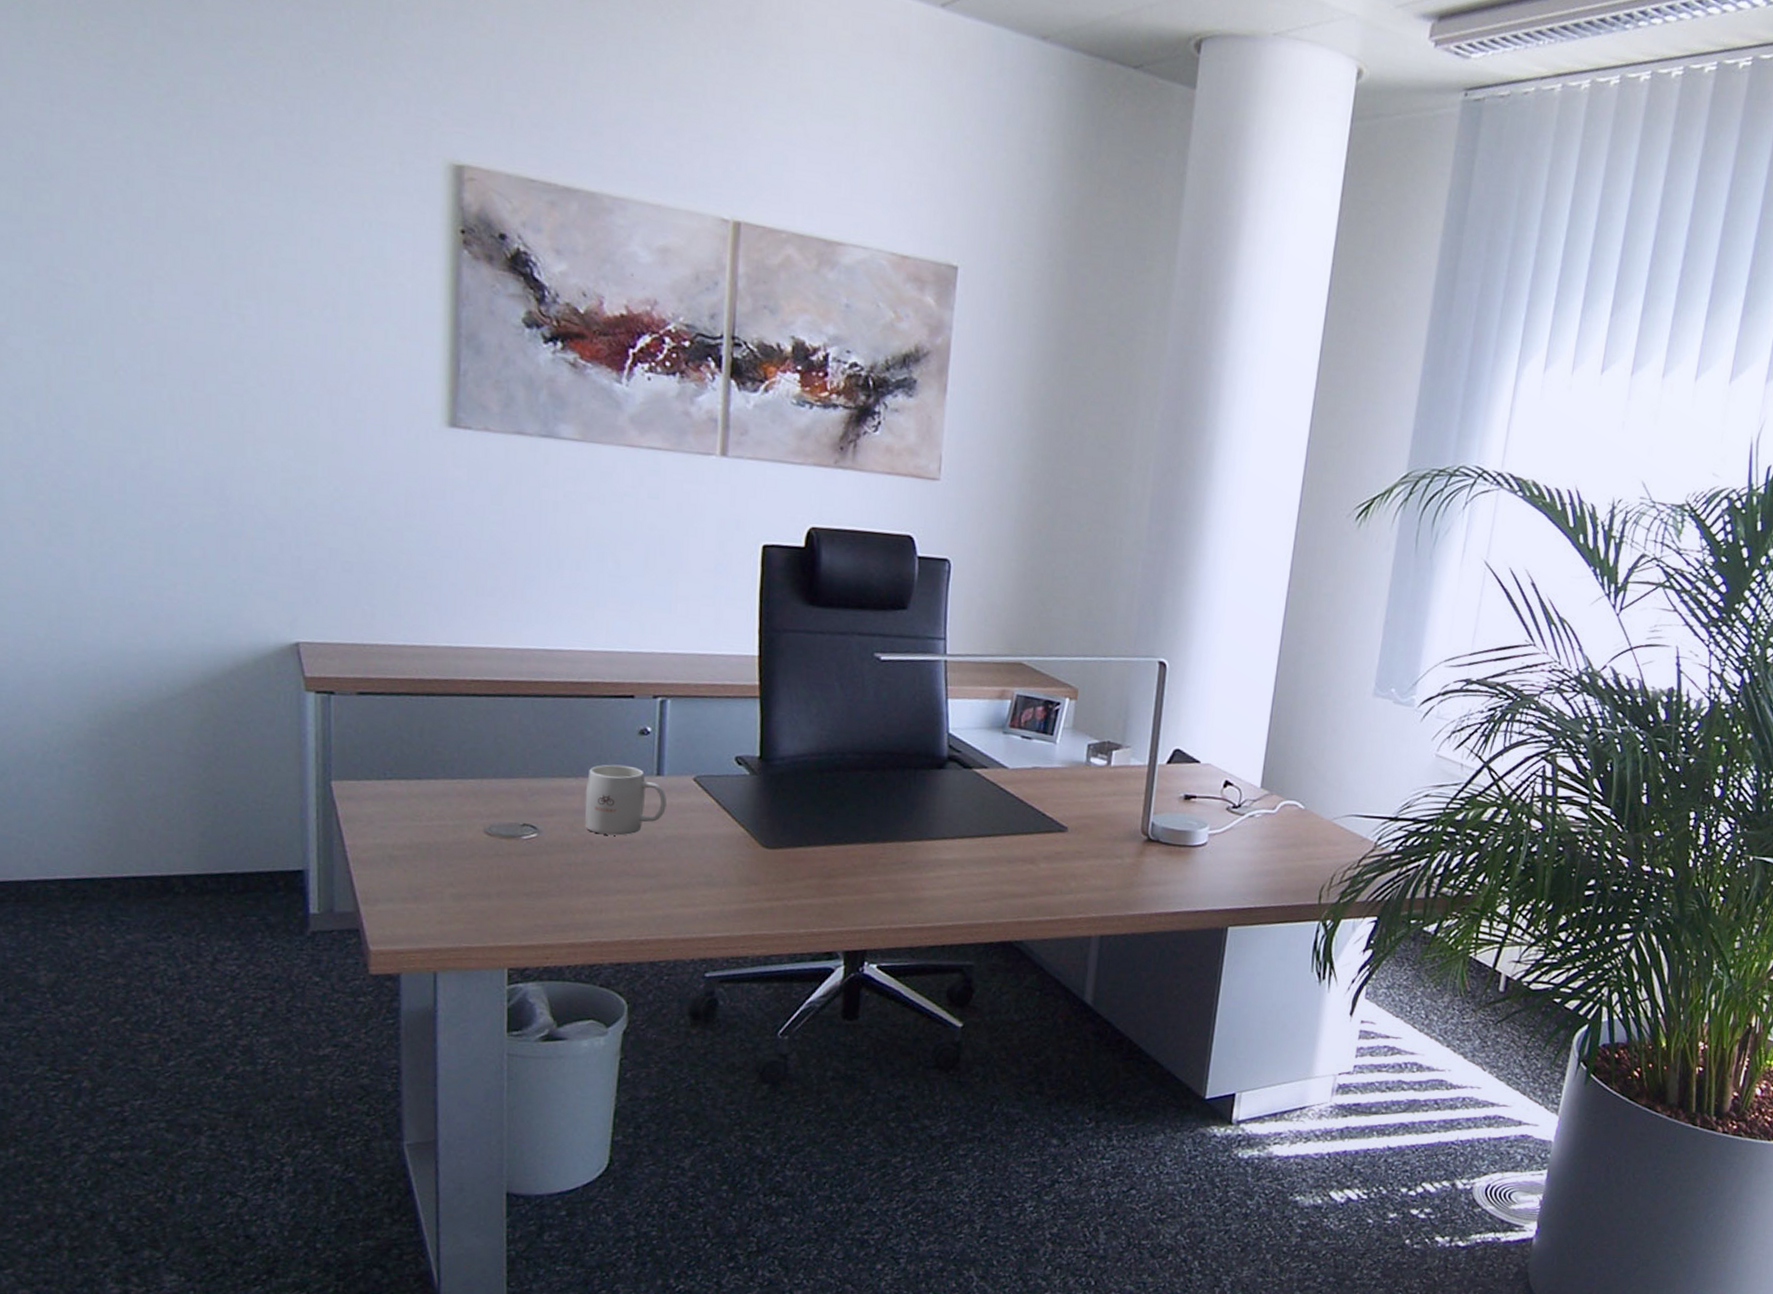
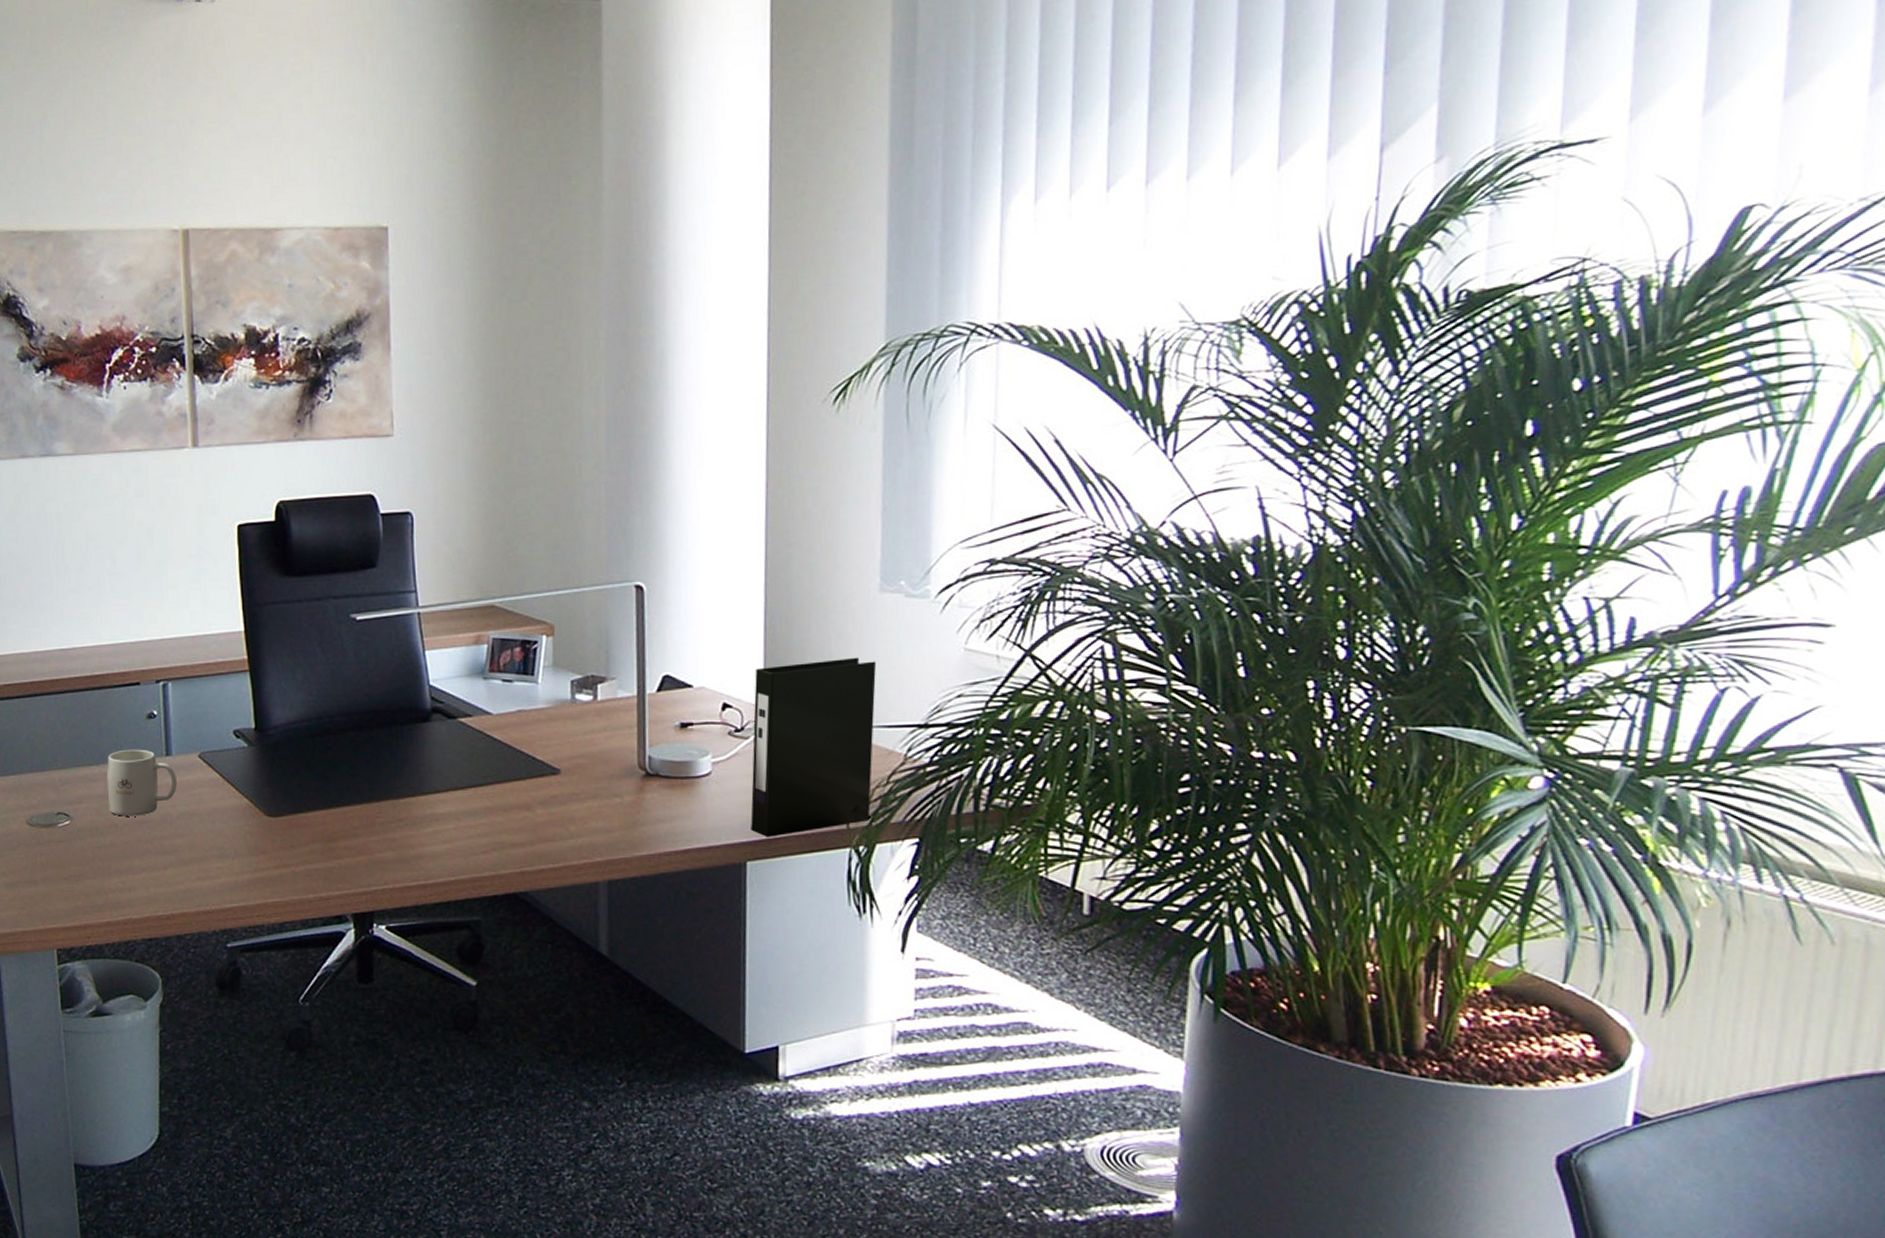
binder: none [1235,751,1363,907] -> present [750,657,877,837]

